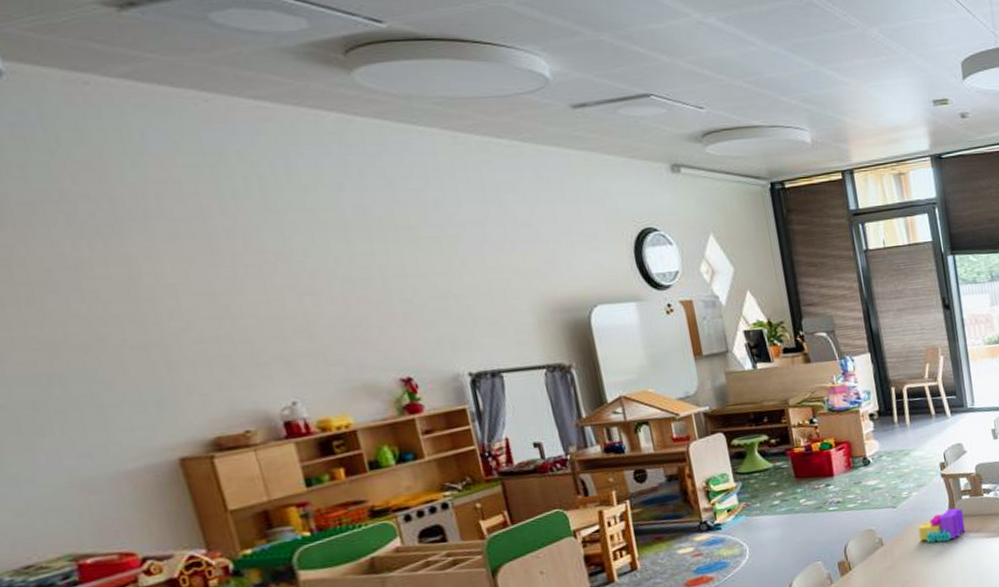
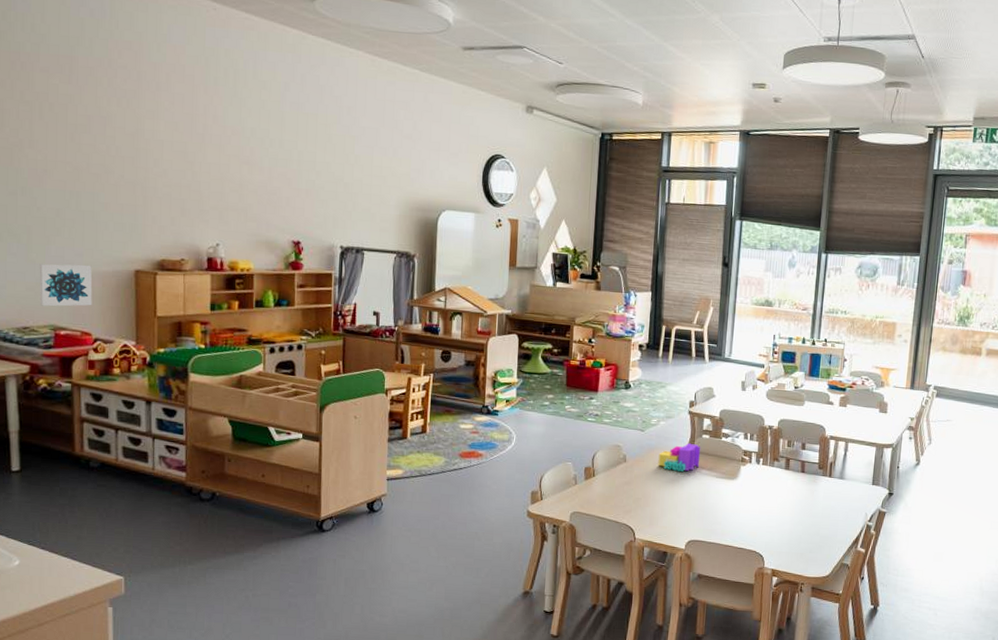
wall art: none [25,465,125,534] -> present [39,264,92,307]

